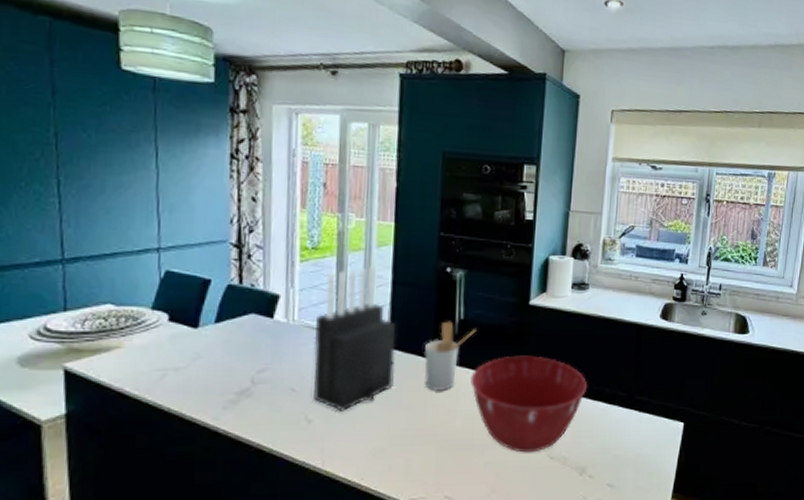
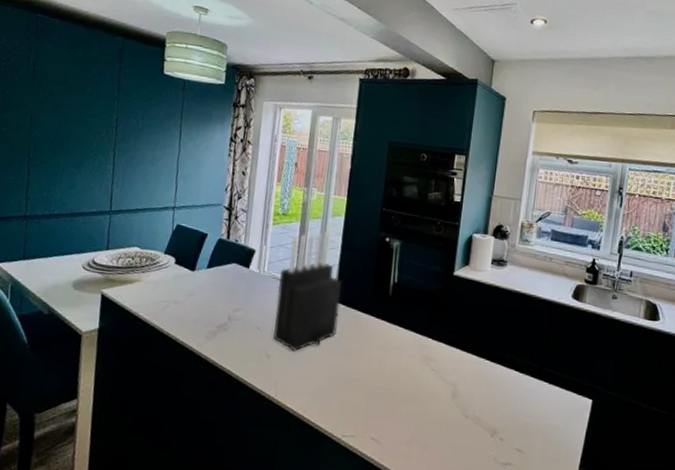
utensil holder: present [423,321,477,392] -> none [361,283,407,344]
mixing bowl: present [470,355,587,453] -> none [399,319,501,410]

